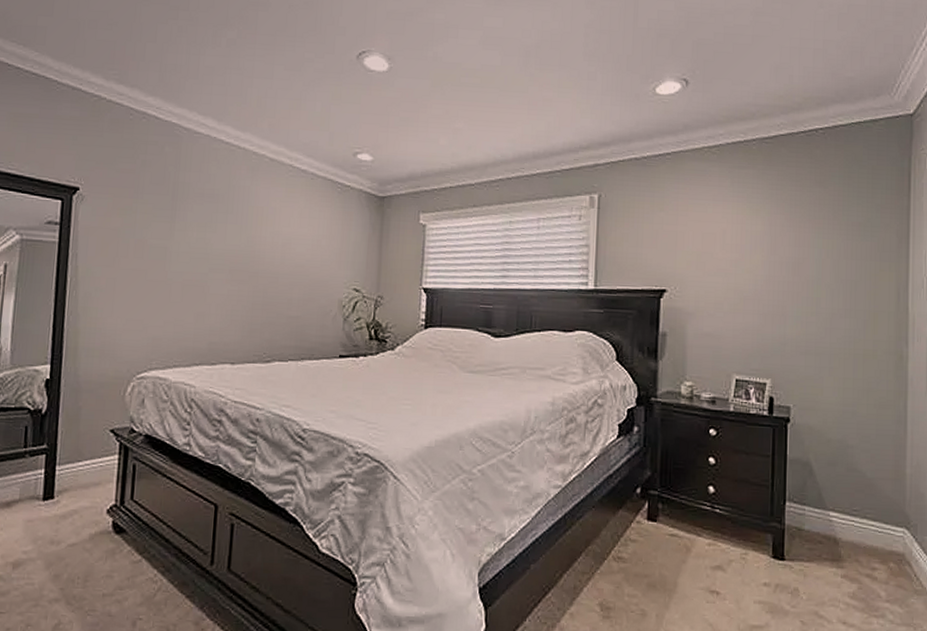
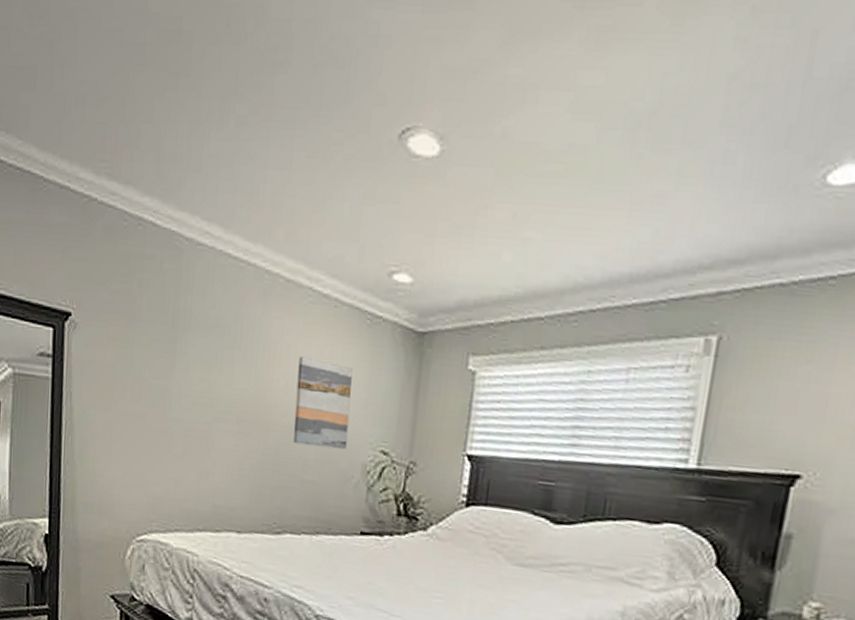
wall art: none [280,217,328,289] -> present [293,356,353,450]

